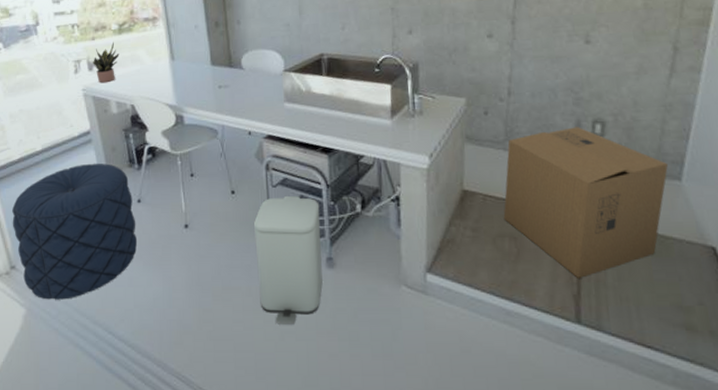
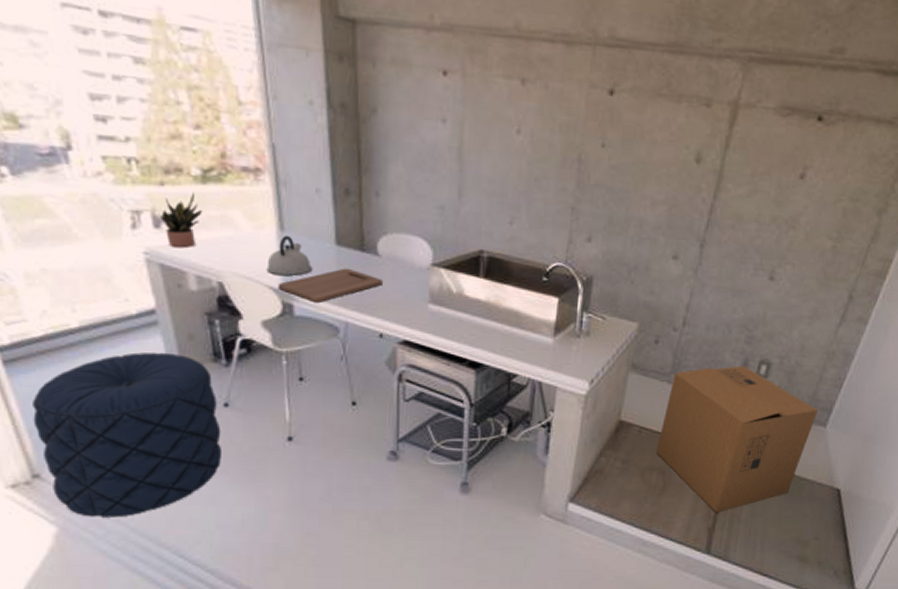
kettle: none [163,63,196,94] -> present [266,235,313,276]
cutting board: none [172,82,248,112] -> present [278,268,383,302]
pedal bin: present [253,195,323,325] -> none [377,412,459,551]

